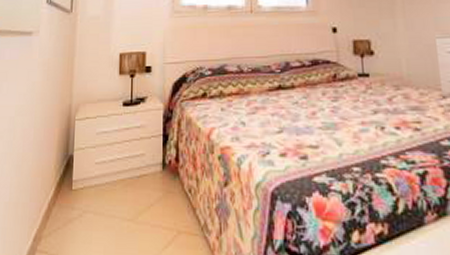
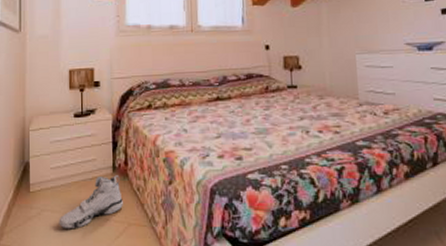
sneaker: none [101,173,173,236] -> present [59,175,123,229]

